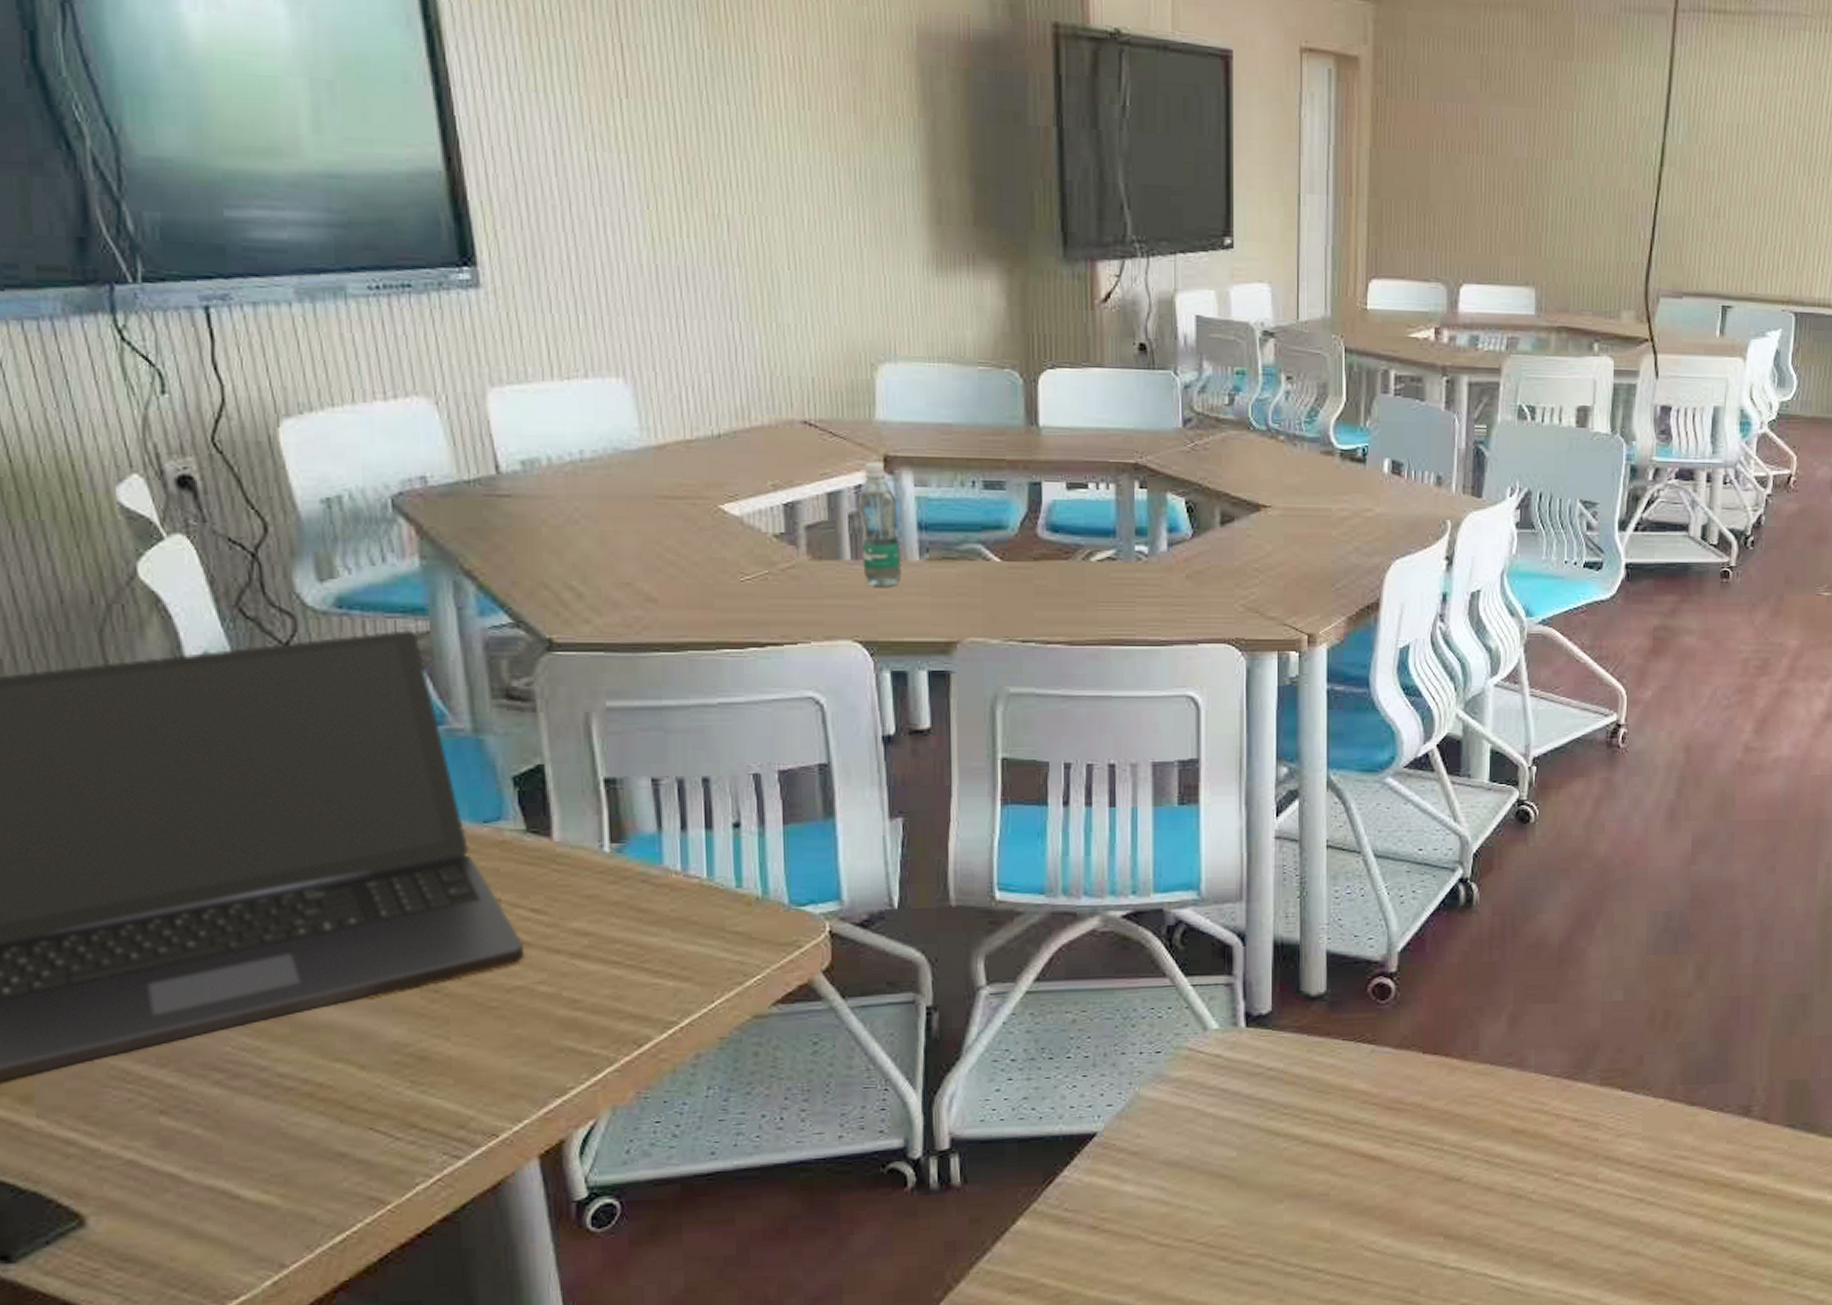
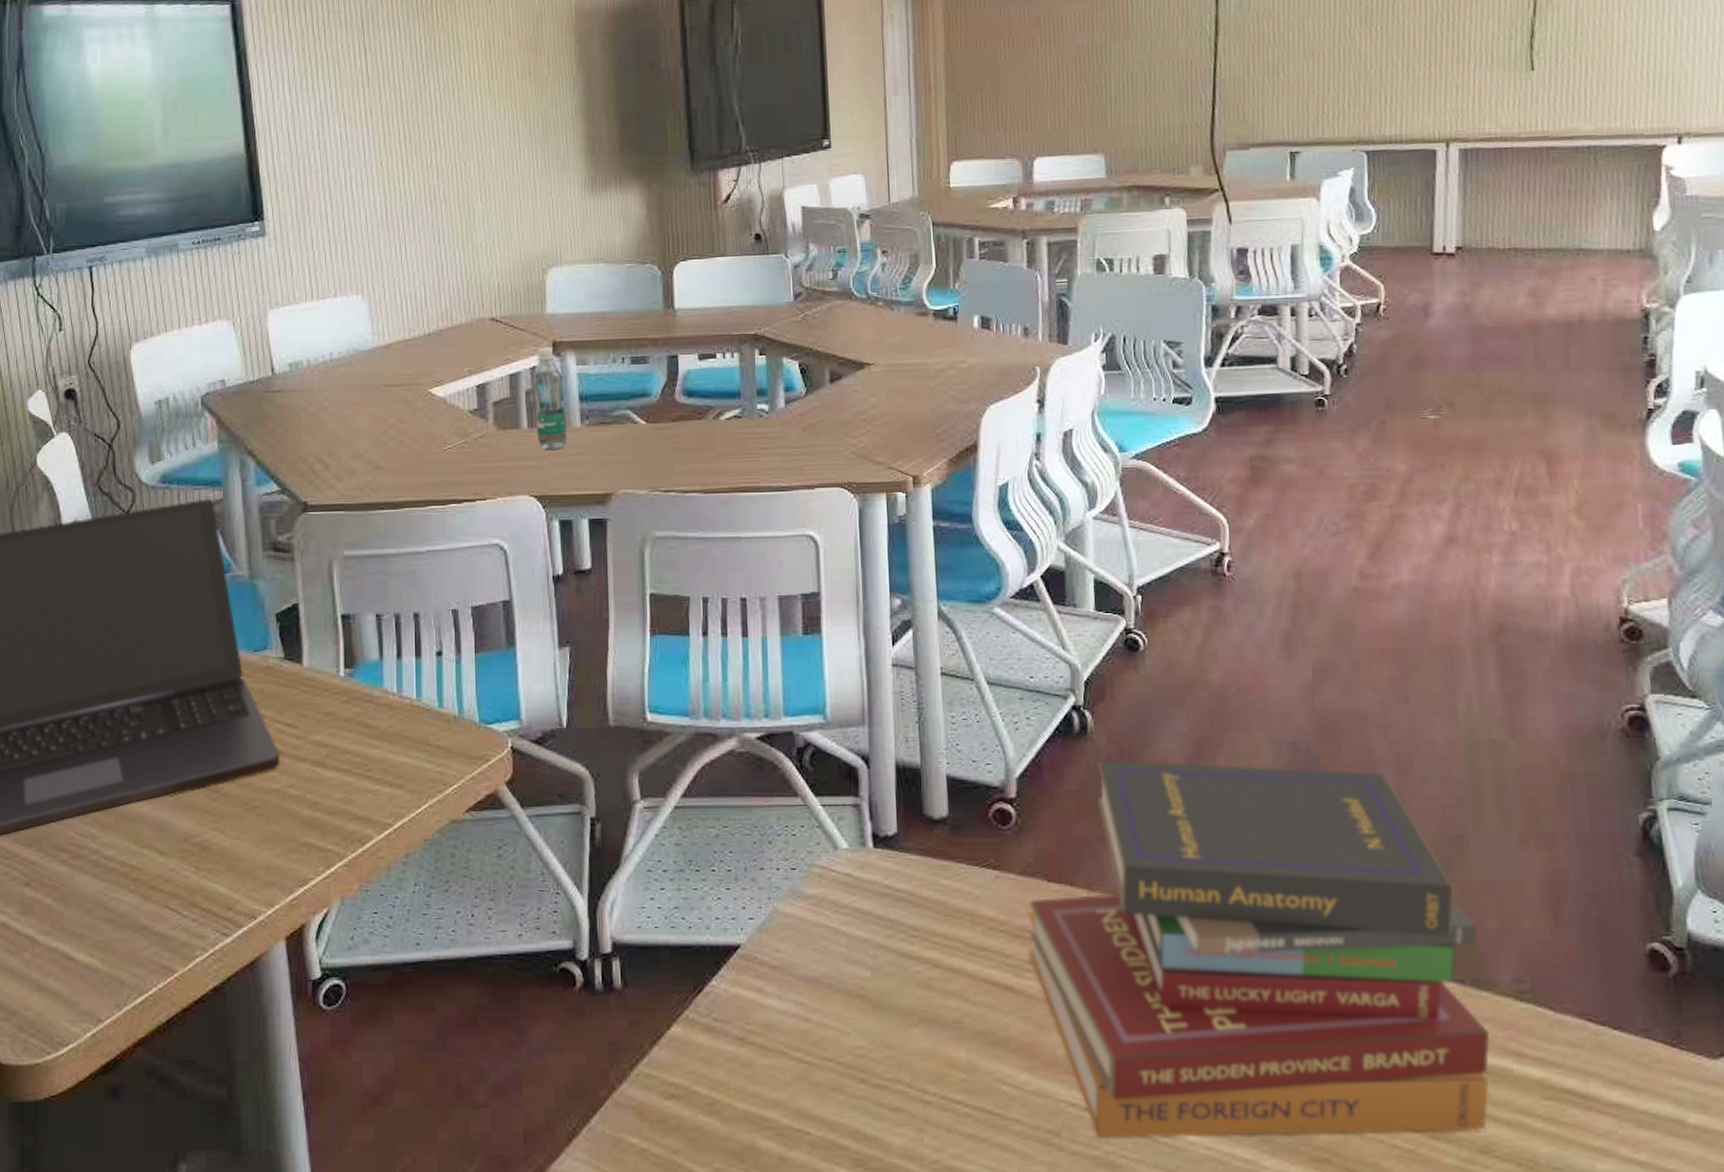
books: none [1399,931,1812,1291] -> present [1028,759,1491,1137]

